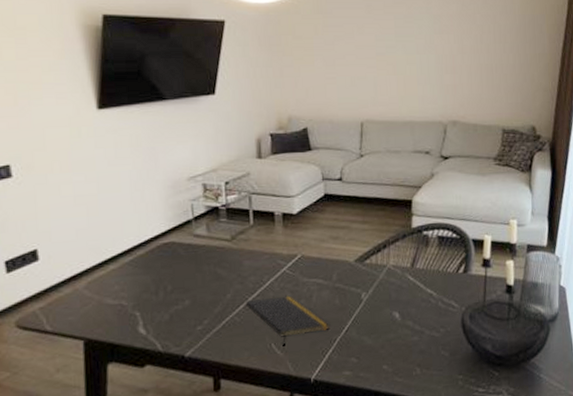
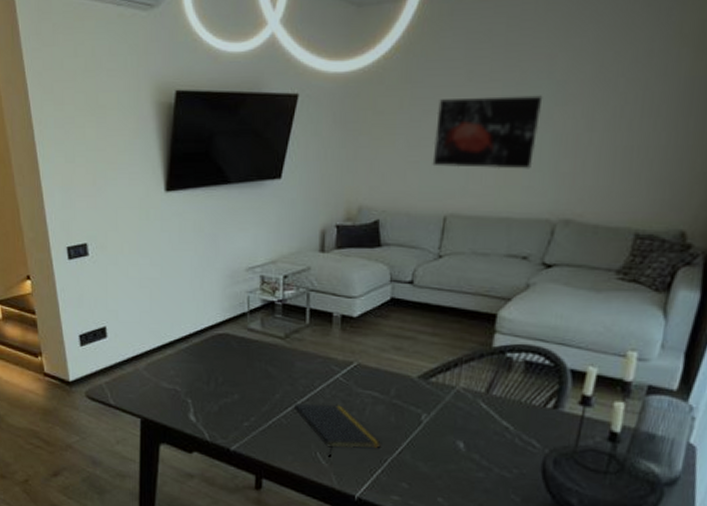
wall art: none [346,26,425,83] -> present [432,95,543,169]

